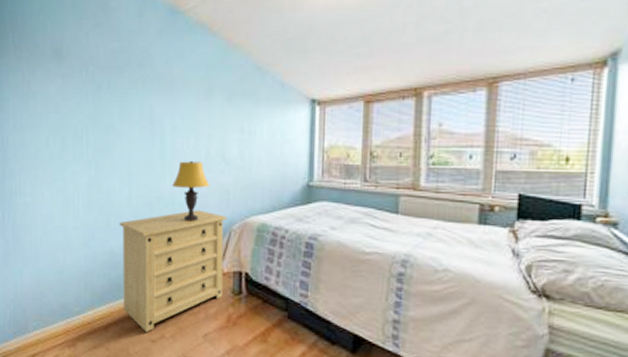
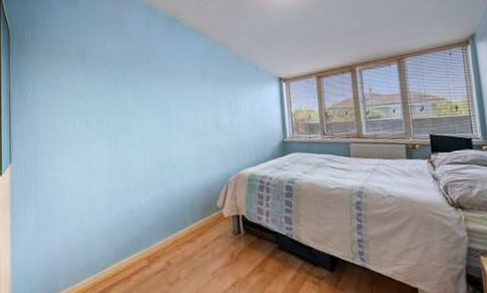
dresser: present [119,210,227,332] -> none [136,168,225,277]
table lamp: present [172,161,210,222] -> none [179,130,209,179]

